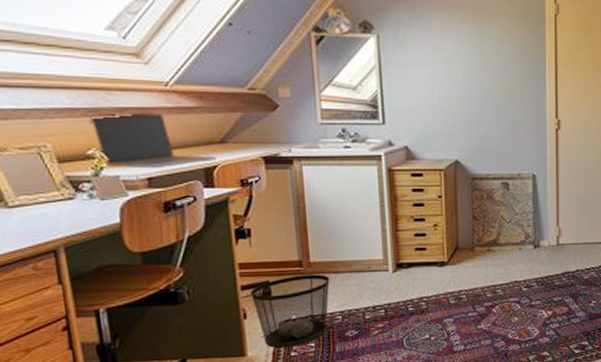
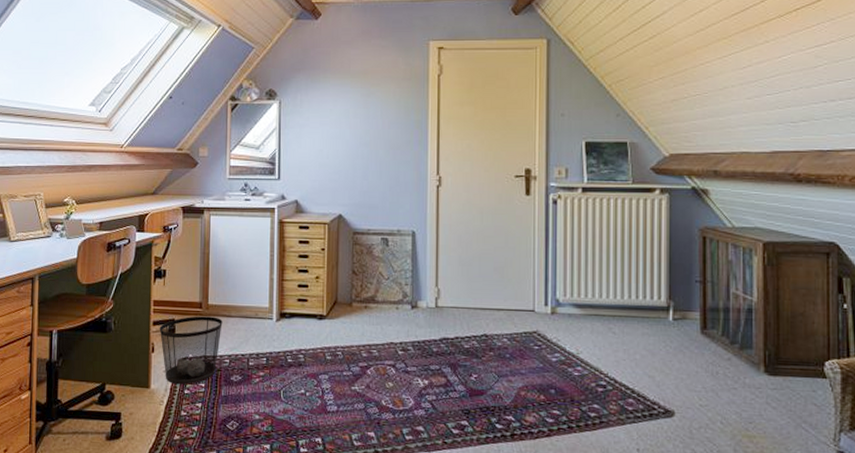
laptop: present [90,113,216,167] -> none [70,169,148,214]

